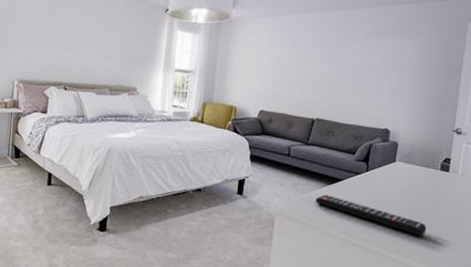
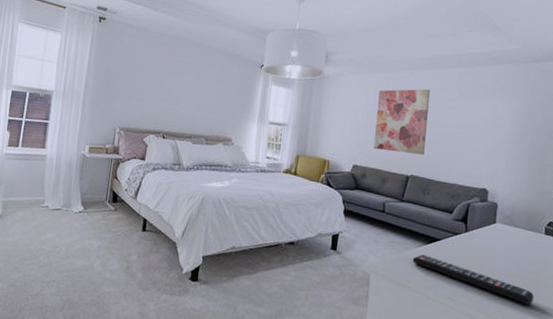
wall art: none [281,30,338,99] -> present [374,89,430,156]

